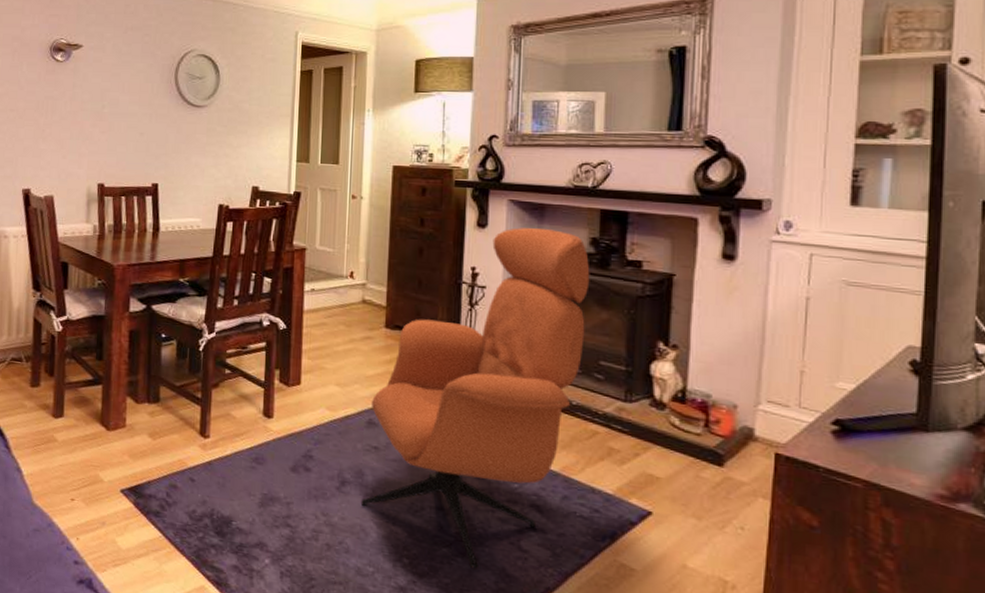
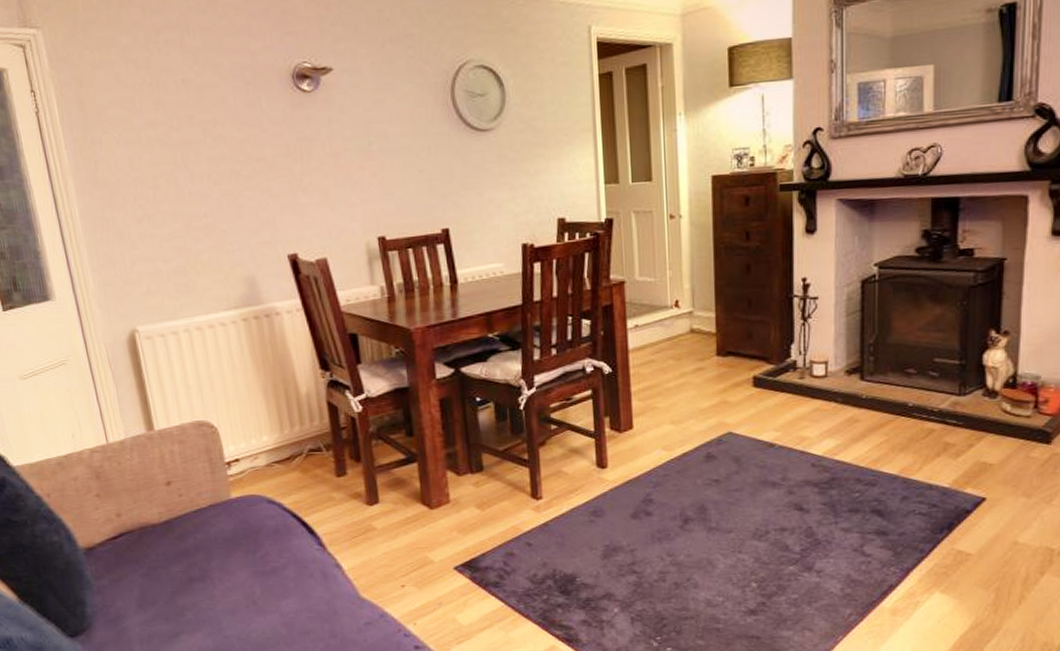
armchair: present [361,228,590,568] -> none [705,226,923,580]

